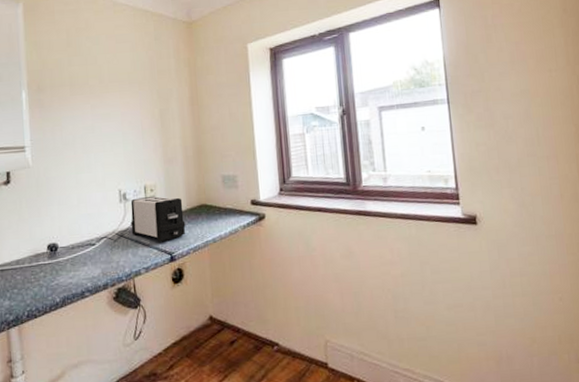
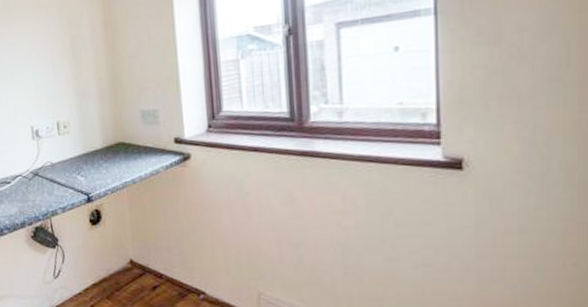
toaster: present [130,195,186,243] -> none [43,132,102,182]

